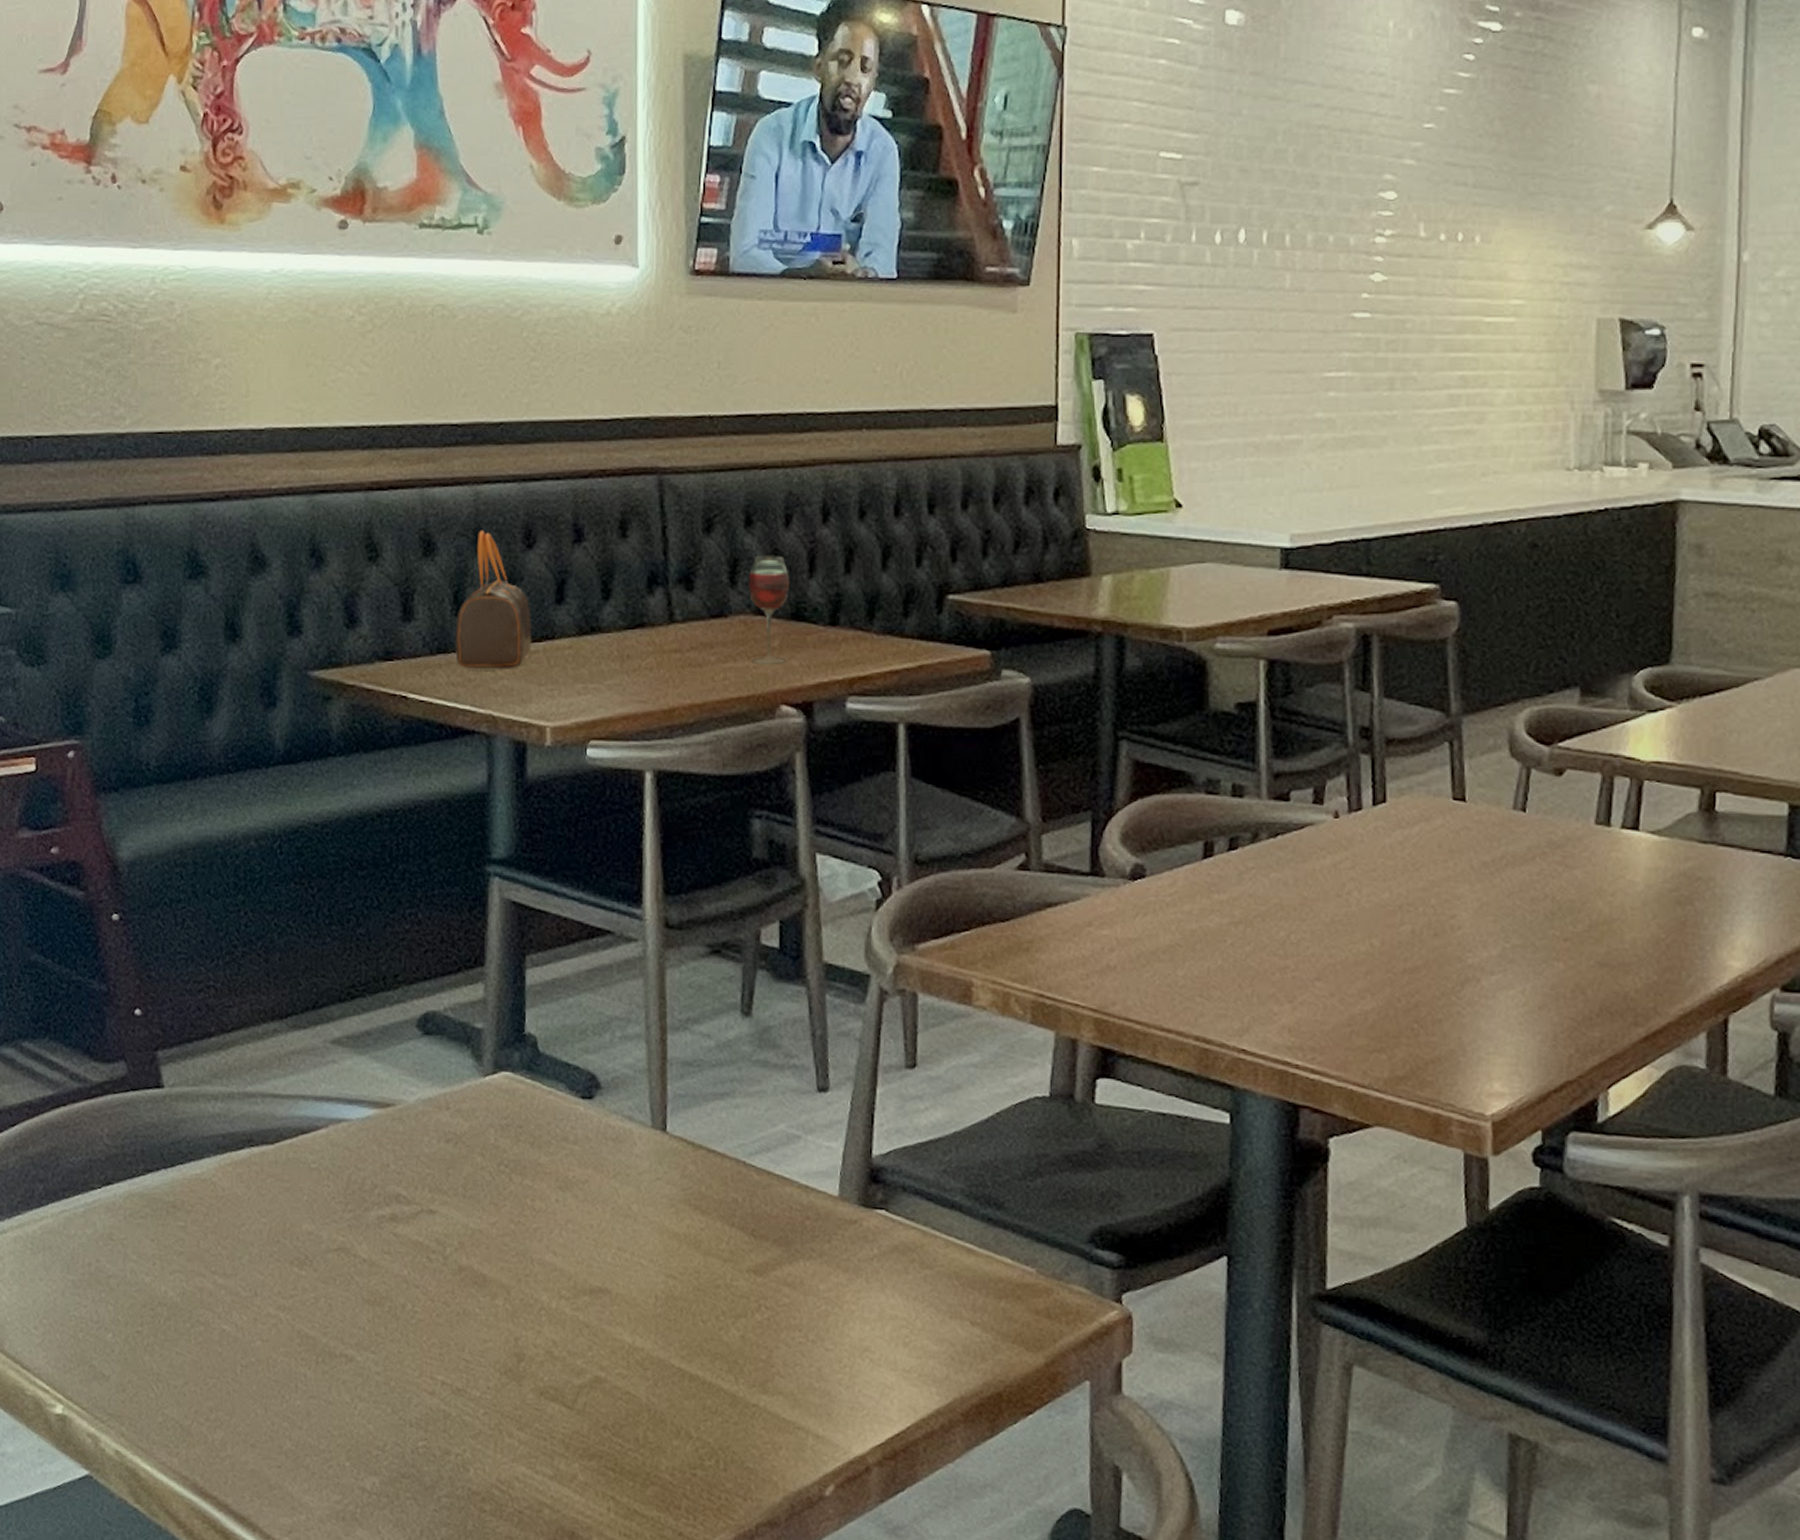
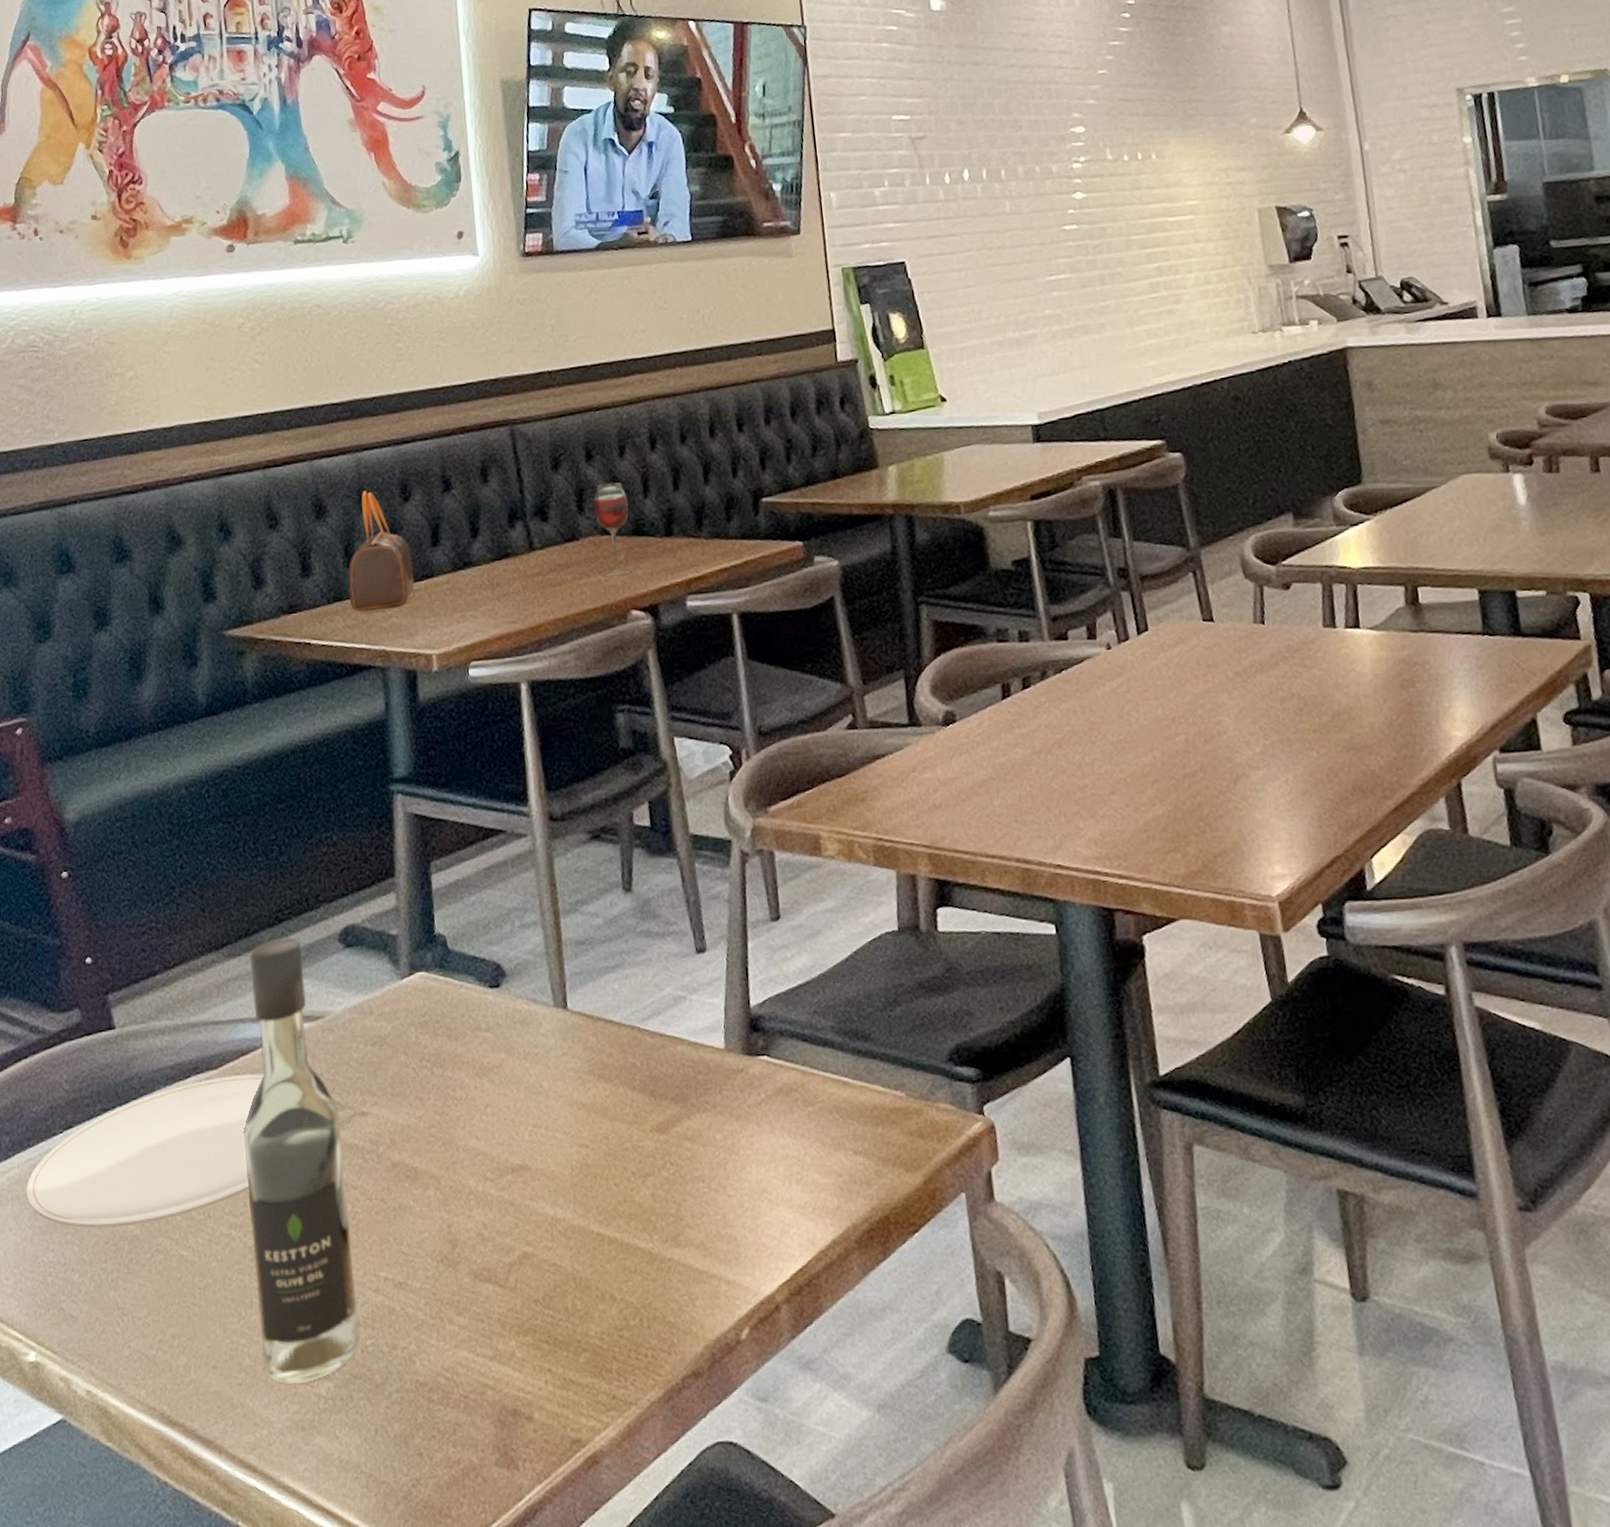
plate: none [59,1153,325,1293] -> present [26,1074,264,1229]
bottle: none [298,1015,412,1475] -> present [243,937,361,1385]

